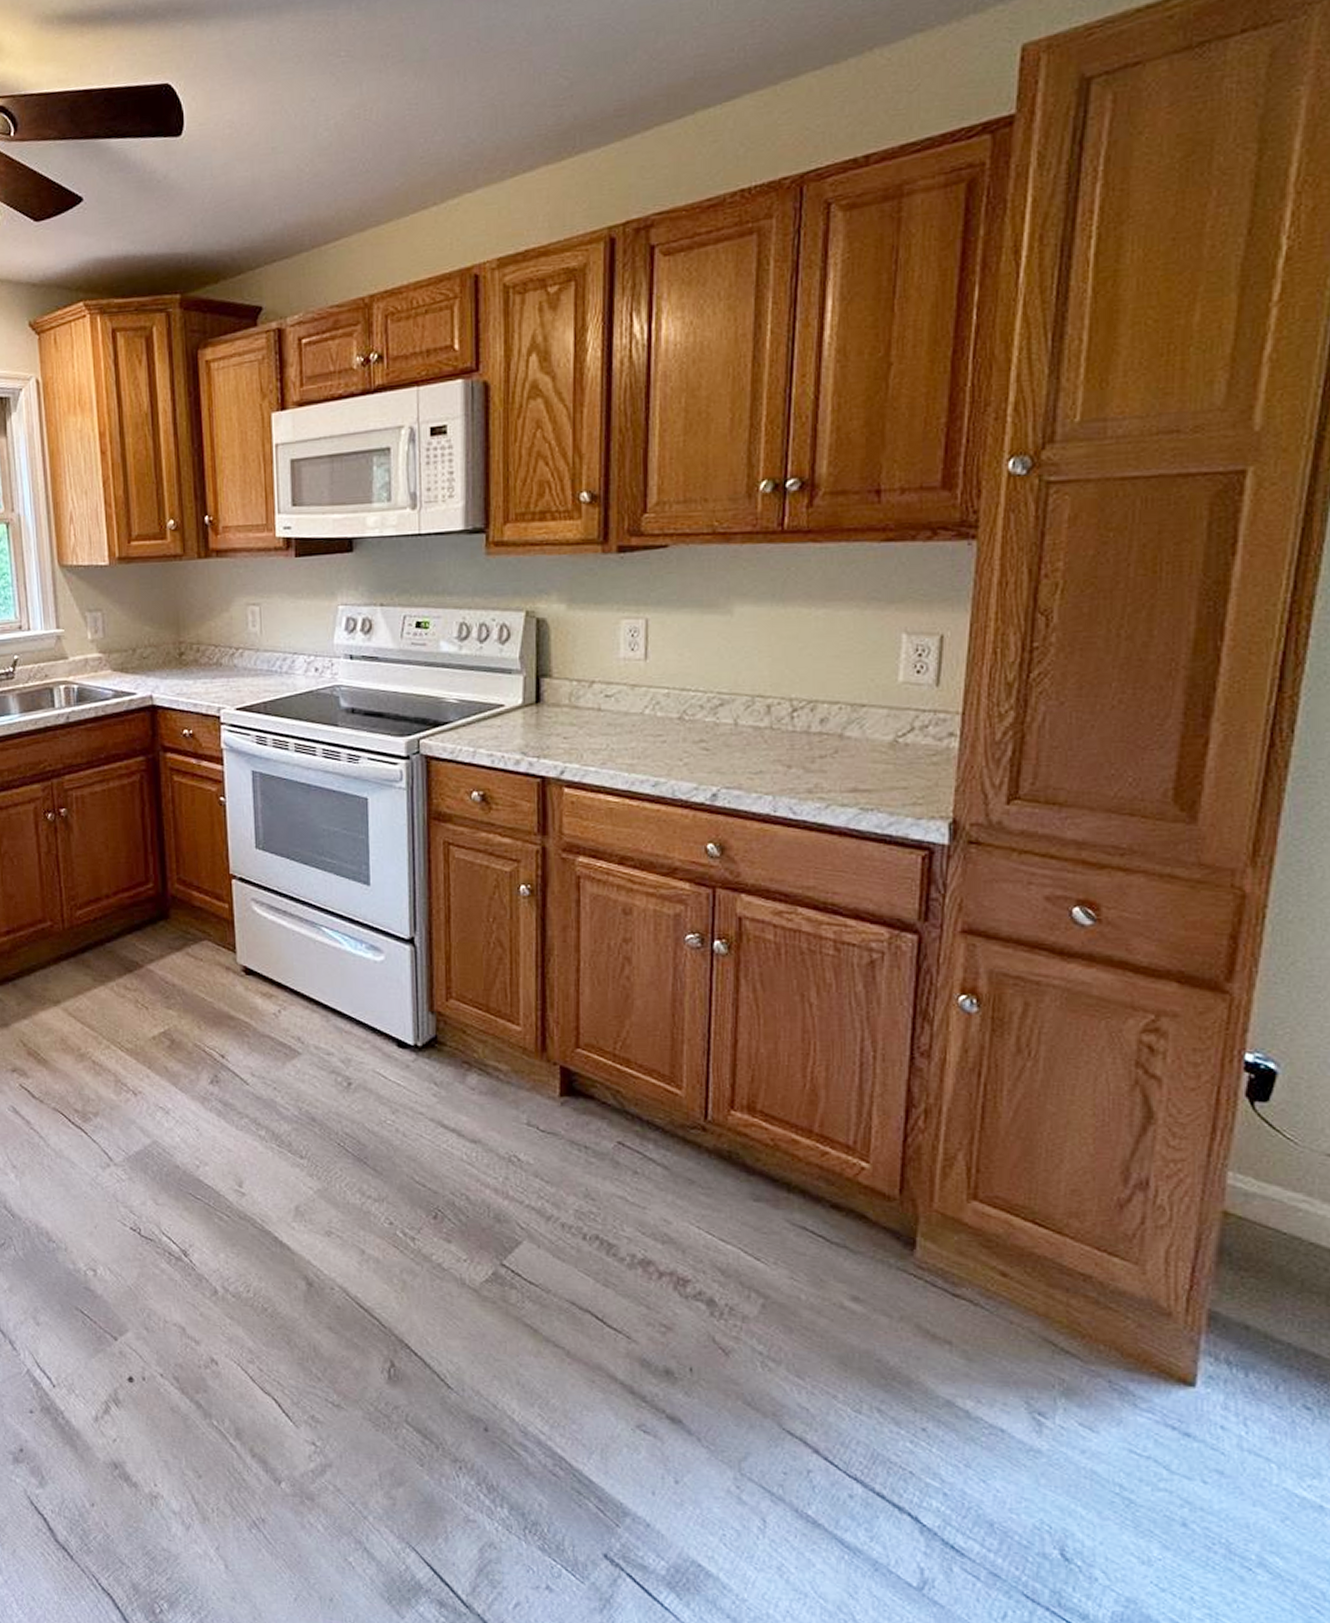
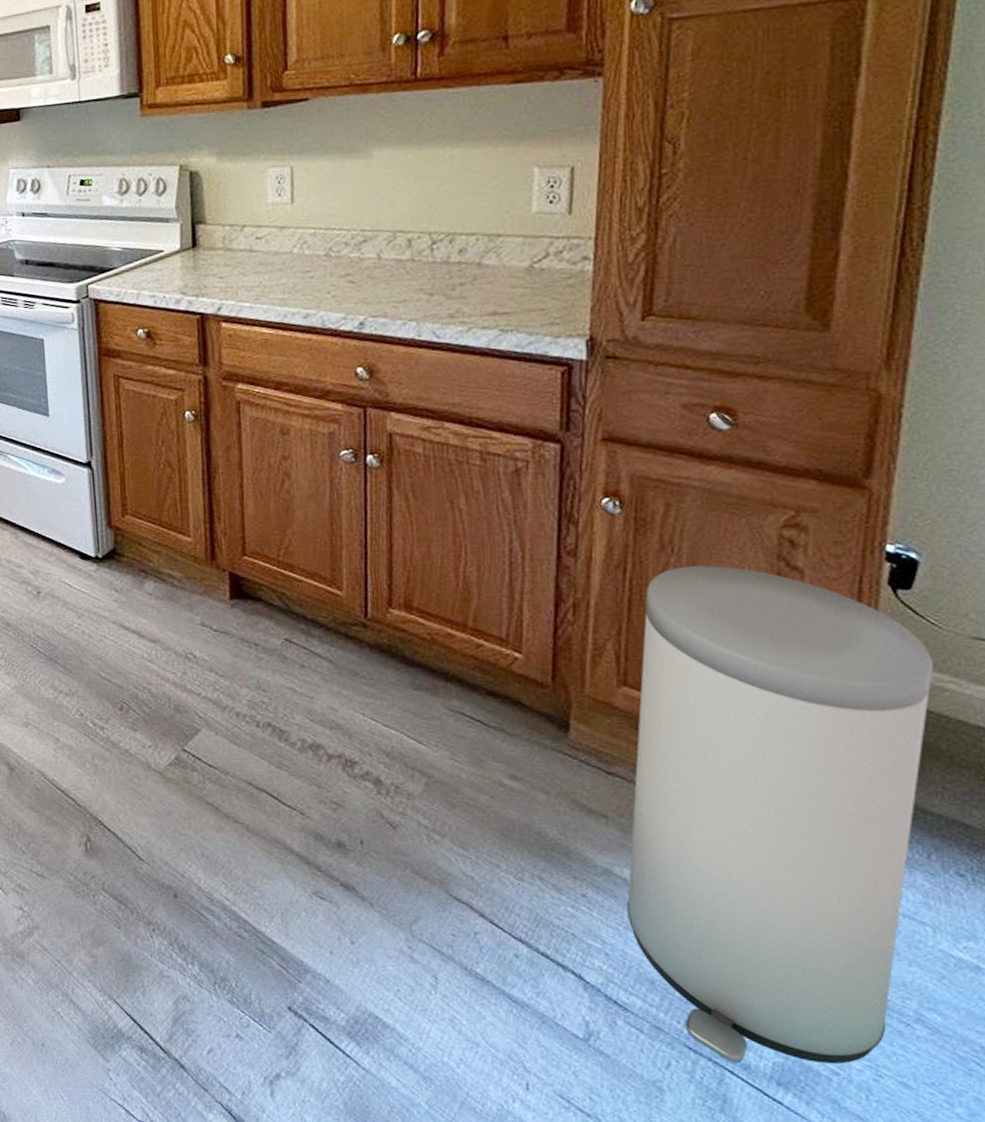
pedal bin: none [967,1071,1287,1613] -> present [626,566,933,1064]

